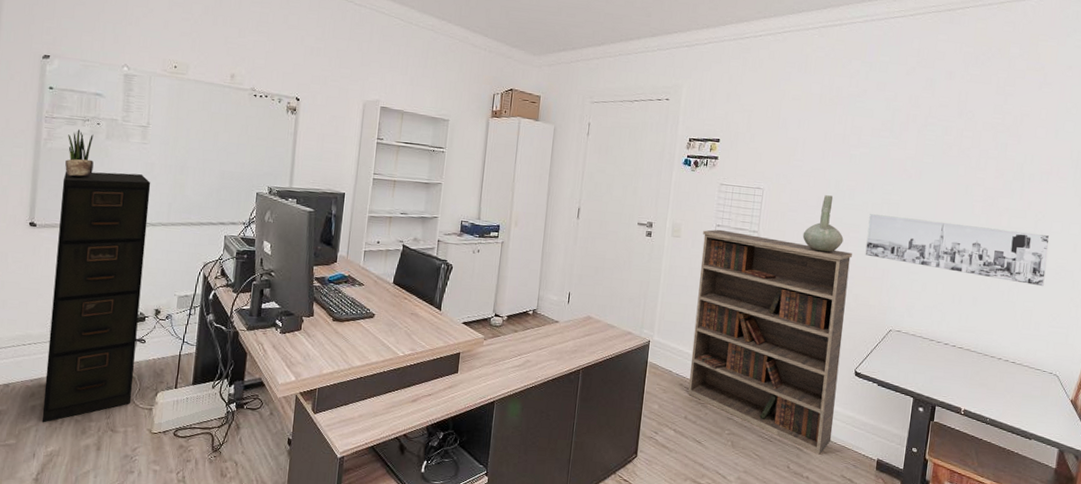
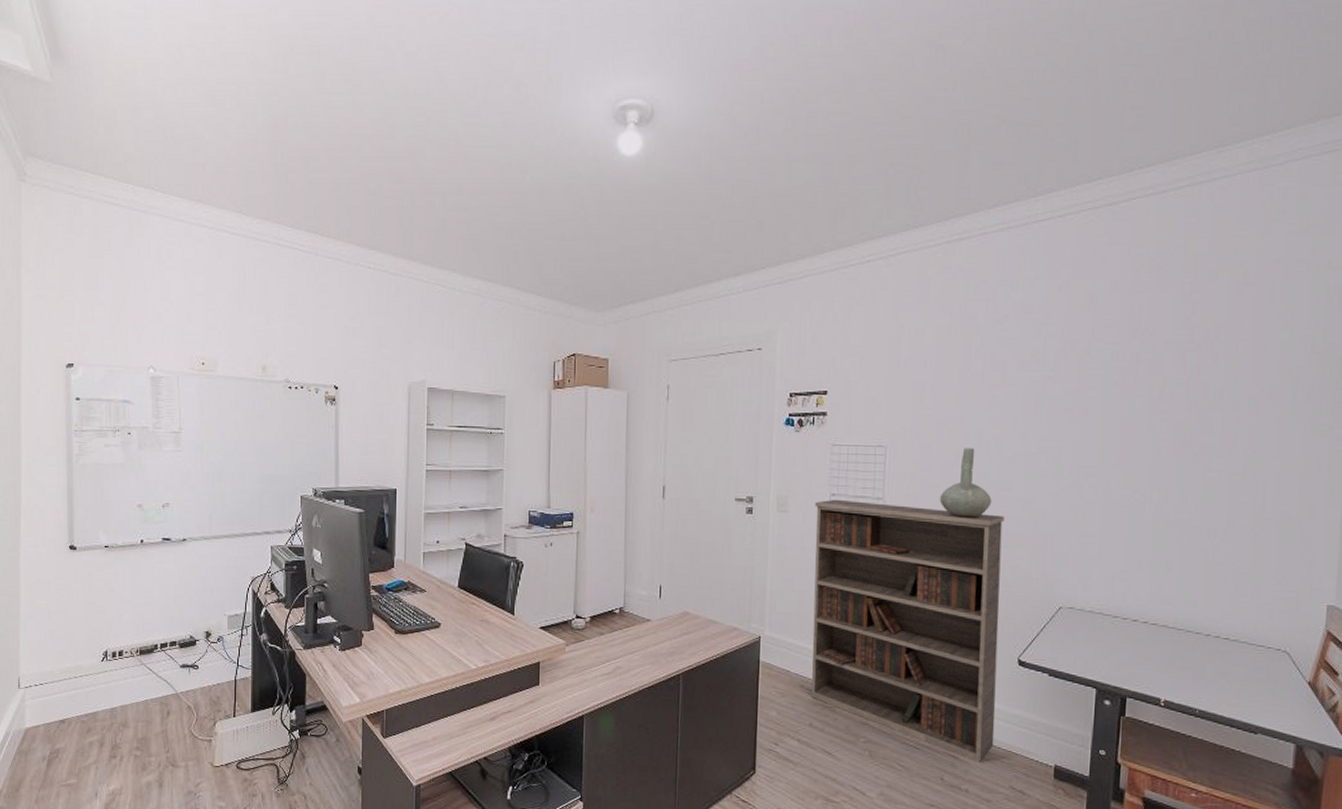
filing cabinet: present [41,171,151,423] -> none [98,485,190,760]
potted plant: present [65,130,94,178] -> none [100,441,128,494]
wall art: present [865,214,1049,287] -> none [1021,467,1264,542]

